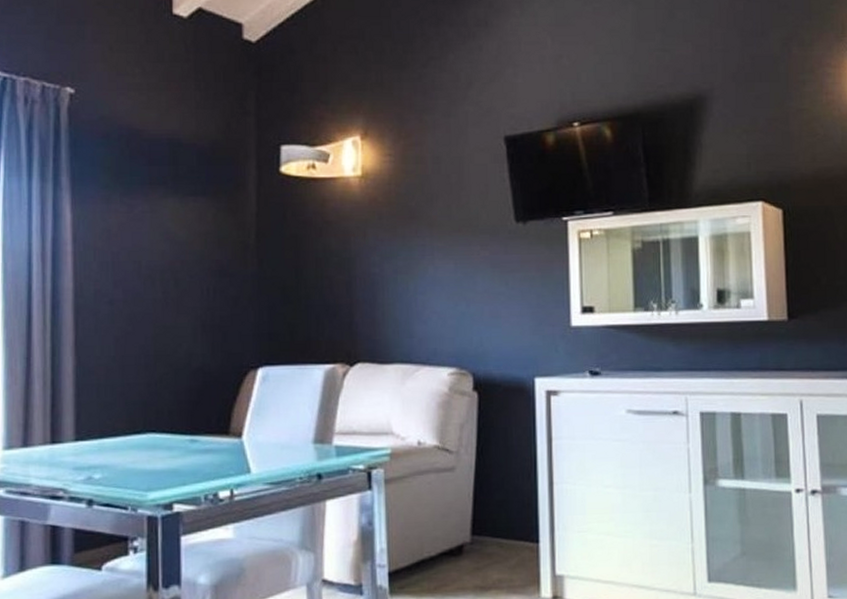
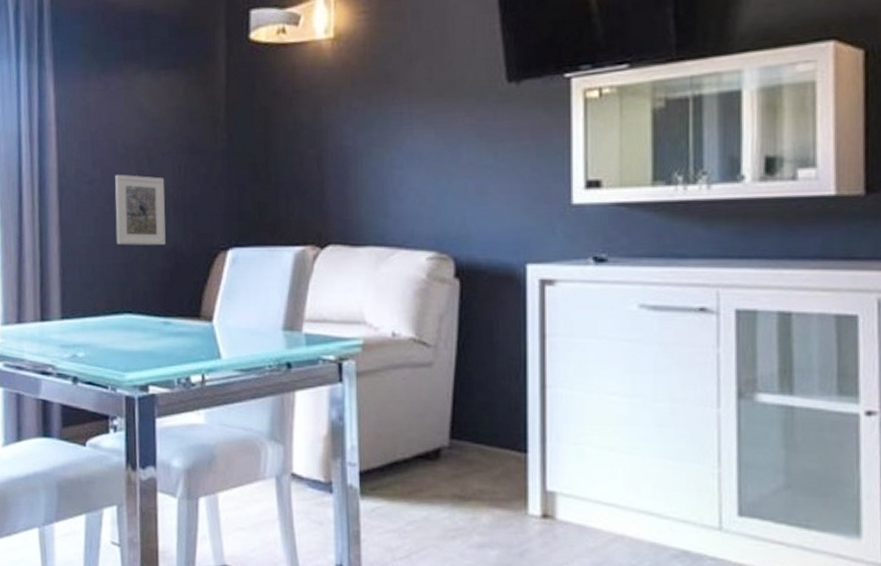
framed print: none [138,295,193,365] -> present [114,174,166,245]

